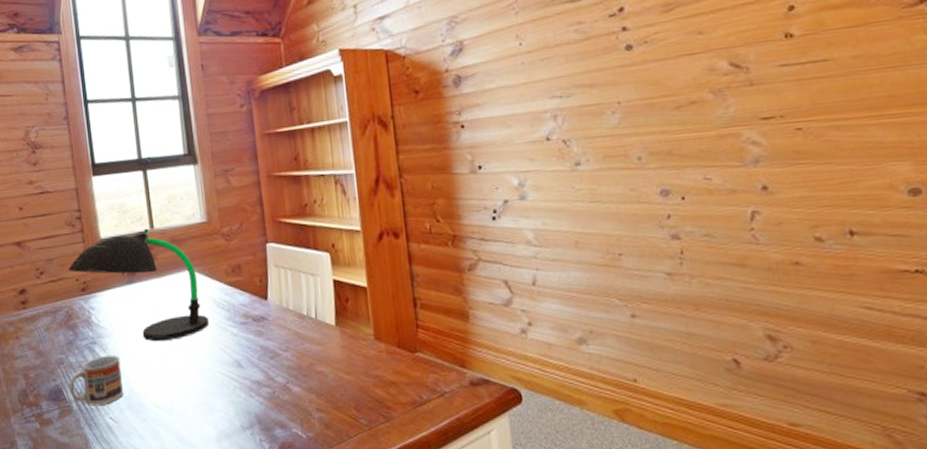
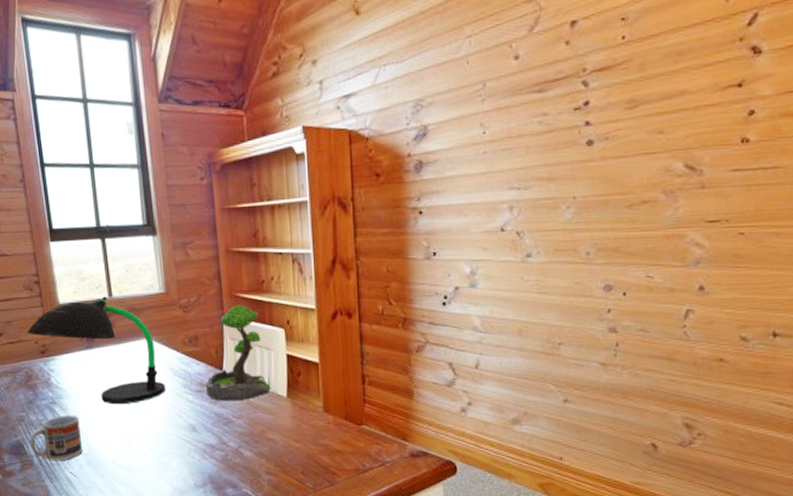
plant: none [251,230,319,333] -> present [206,305,271,401]

